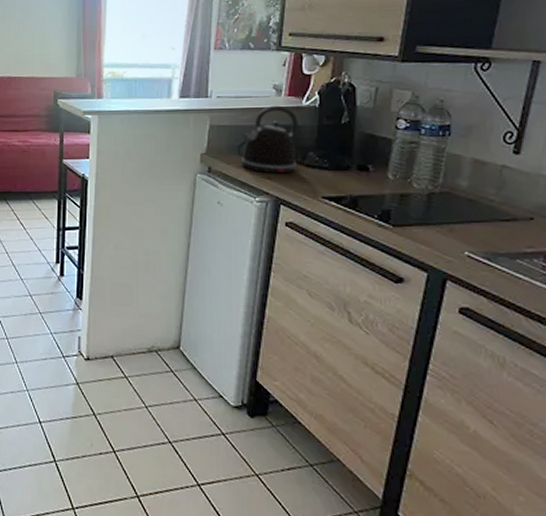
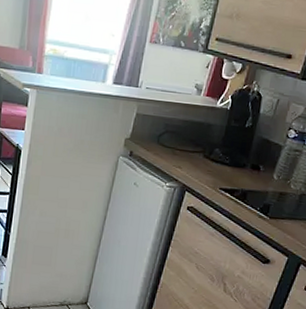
kettle: present [241,105,298,174] -> none [159,103,212,165]

